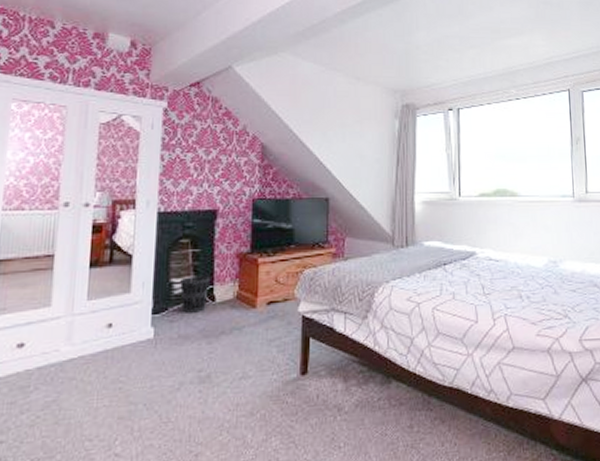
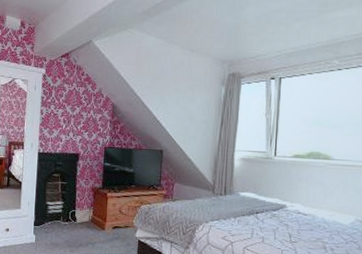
wastebasket: present [180,275,211,313] -> none [53,201,73,228]

